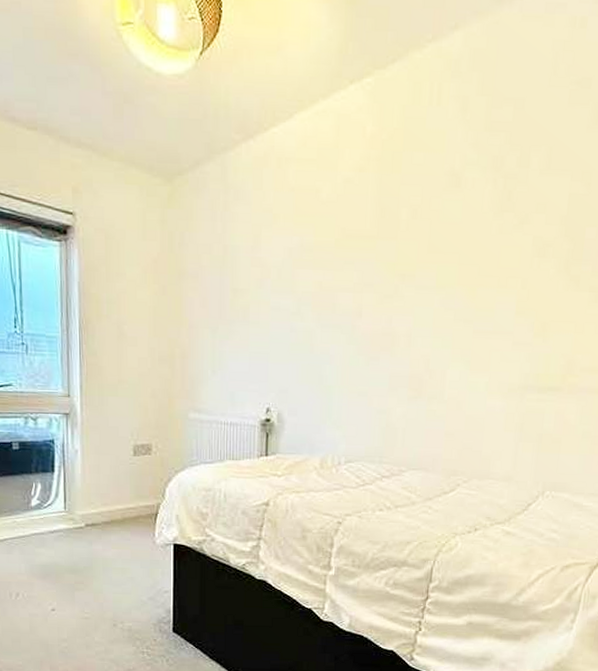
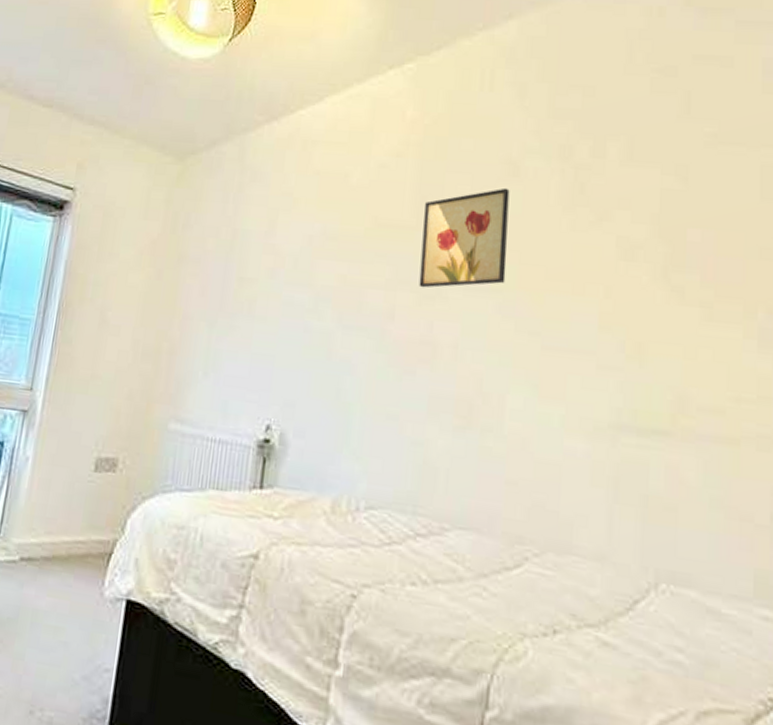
wall art: none [380,197,452,289] -> present [419,187,510,288]

